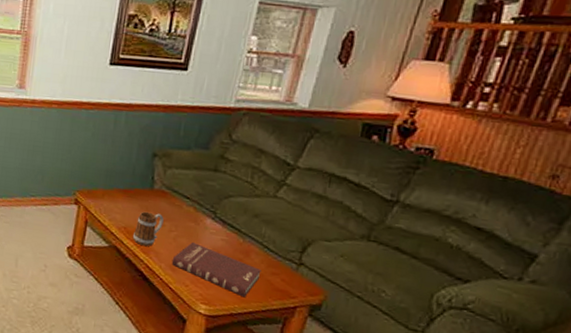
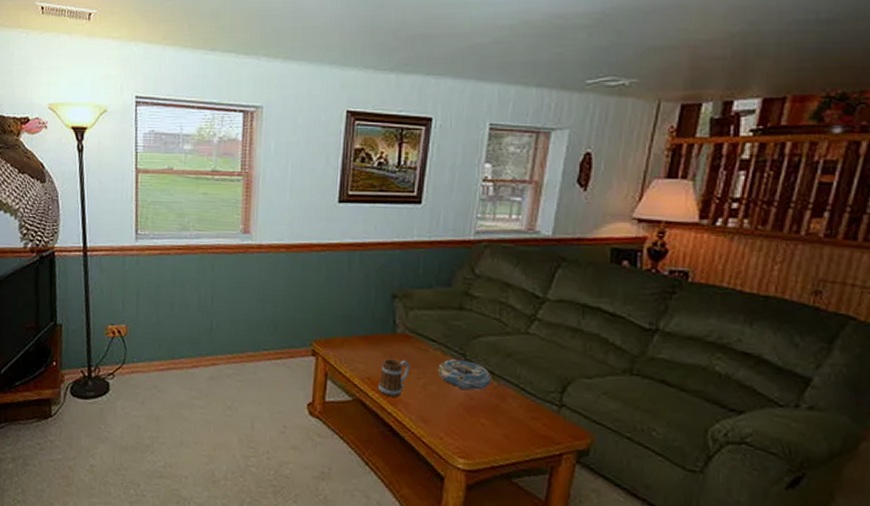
book: present [171,242,262,298] -> none [422,390,521,448]
decorative bowl: none [189,216,238,246] -> present [437,359,491,391]

